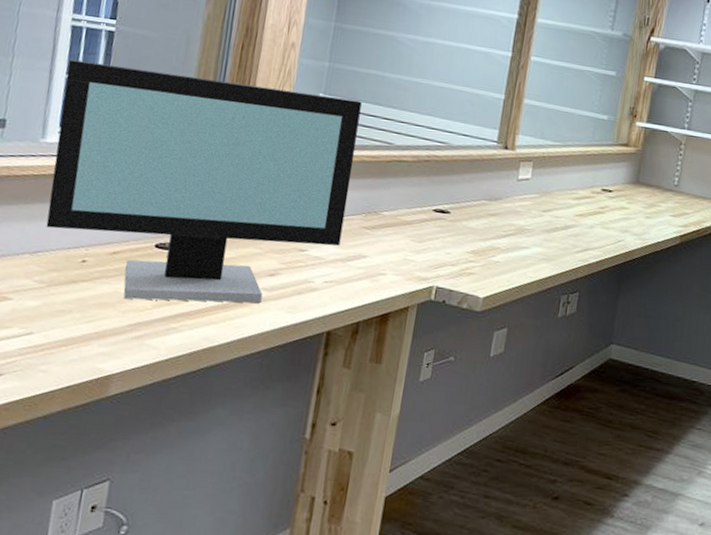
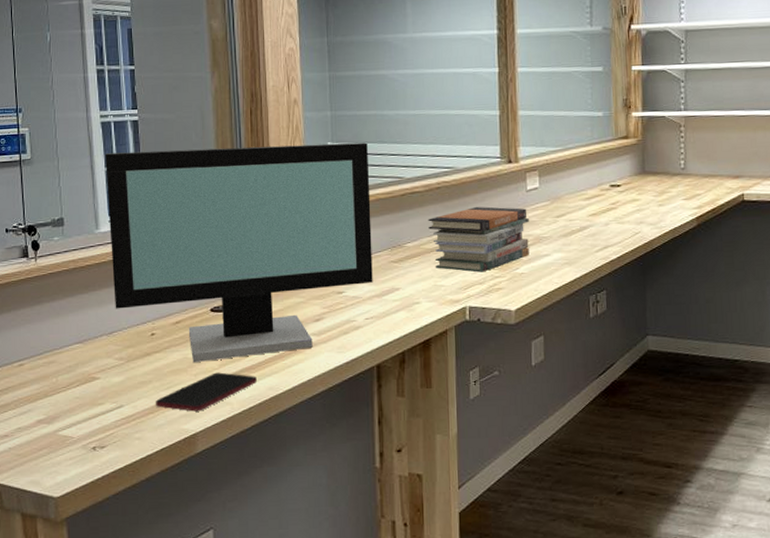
smartphone: none [70,313,193,352] -> present [155,372,257,412]
book stack: none [409,186,515,254] -> present [428,206,529,272]

